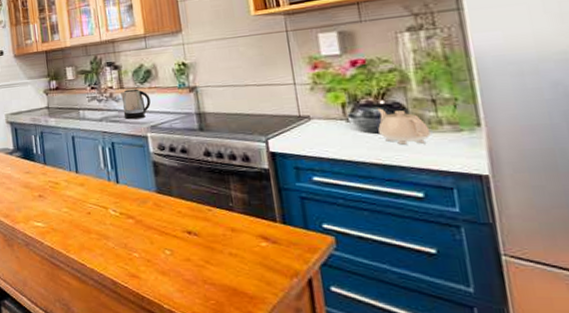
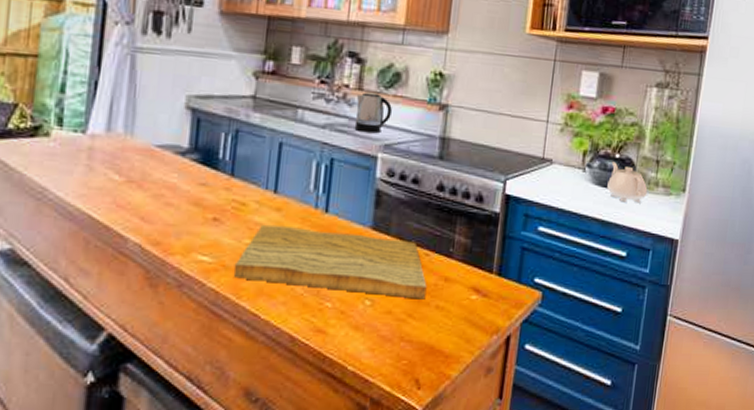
cutting board: none [59,196,218,248] -> present [233,224,427,300]

